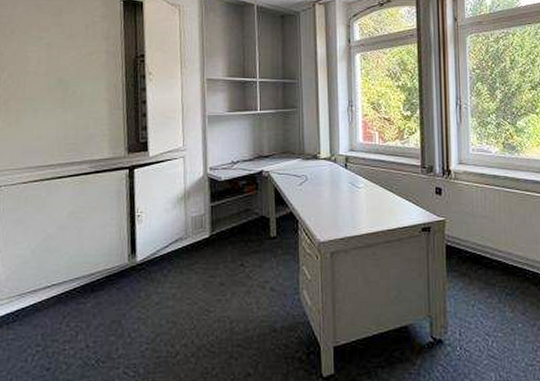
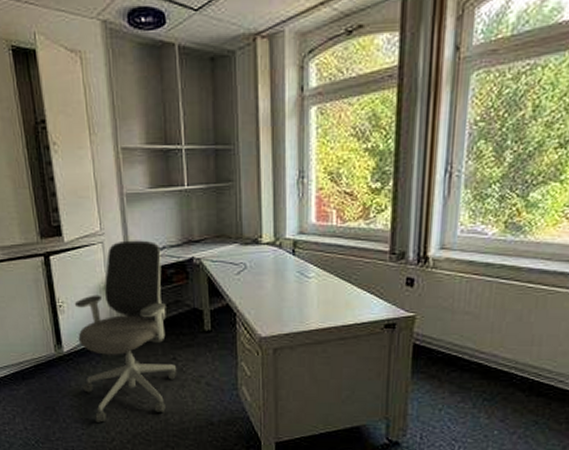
office chair: none [151,155,244,335] -> present [74,240,177,423]

